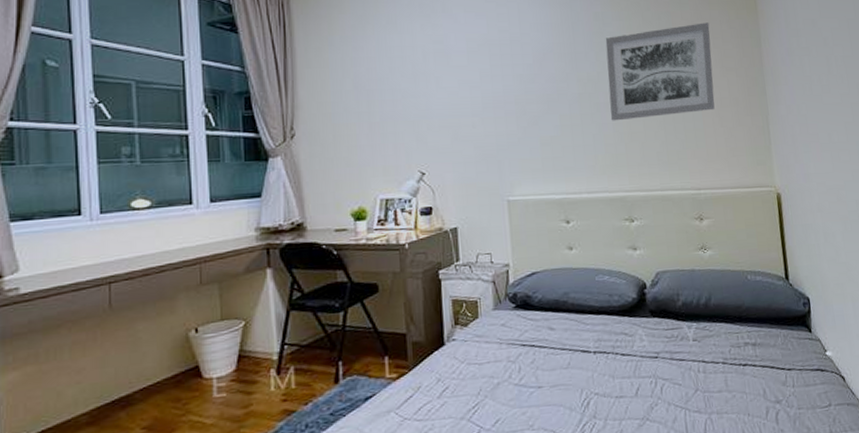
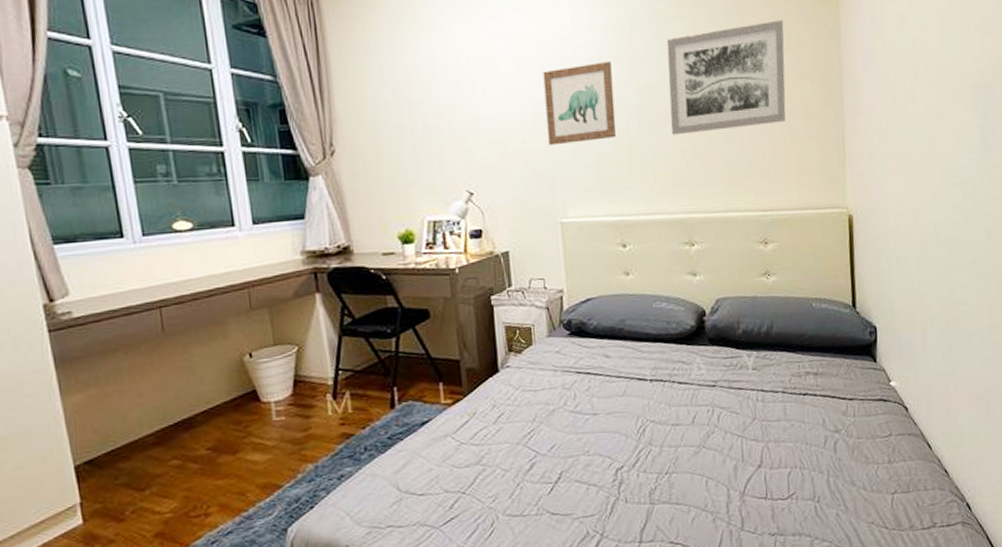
wall art: none [492,56,560,130] -> present [543,61,616,146]

